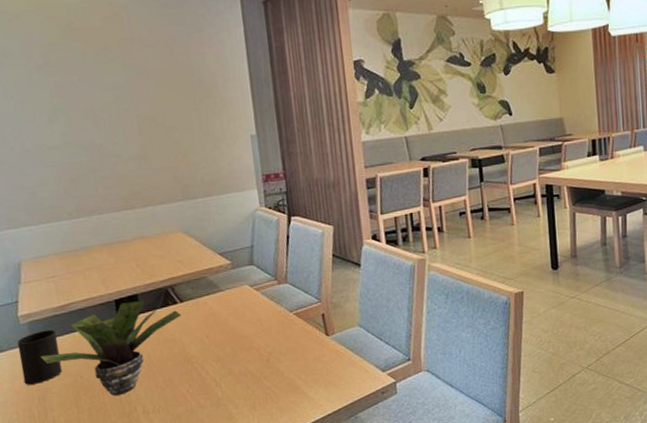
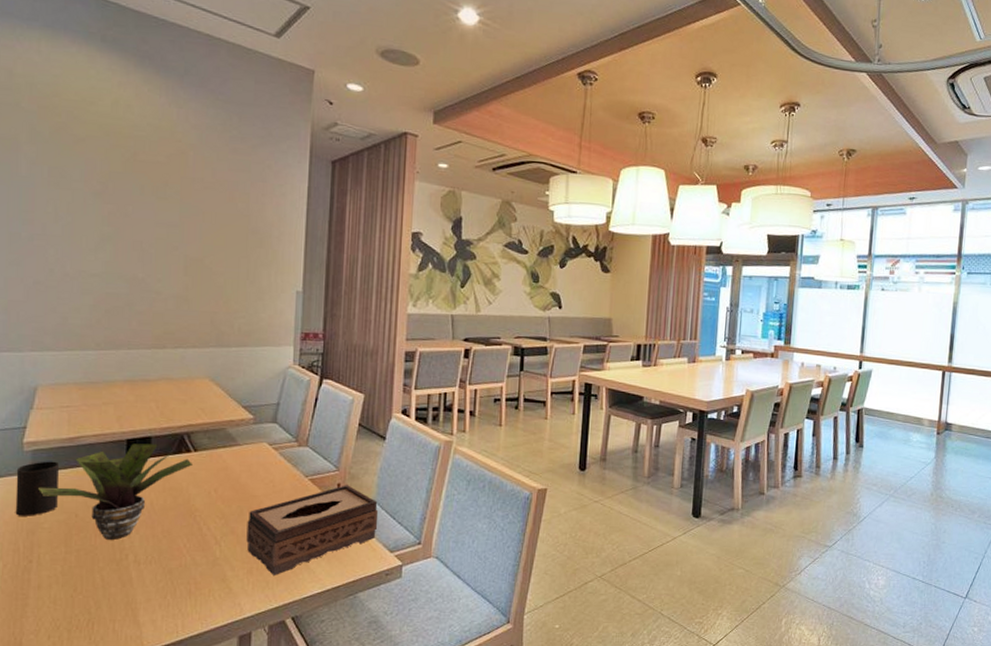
tissue box: none [242,314,367,408] -> present [246,485,379,575]

